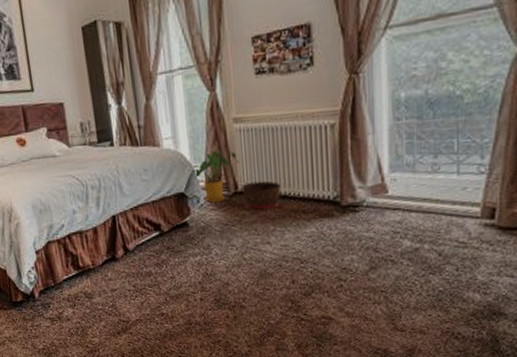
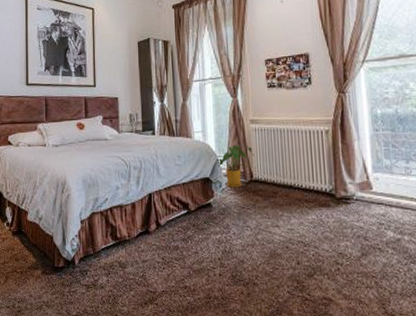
basket: present [241,181,281,210] -> none [255,172,288,197]

